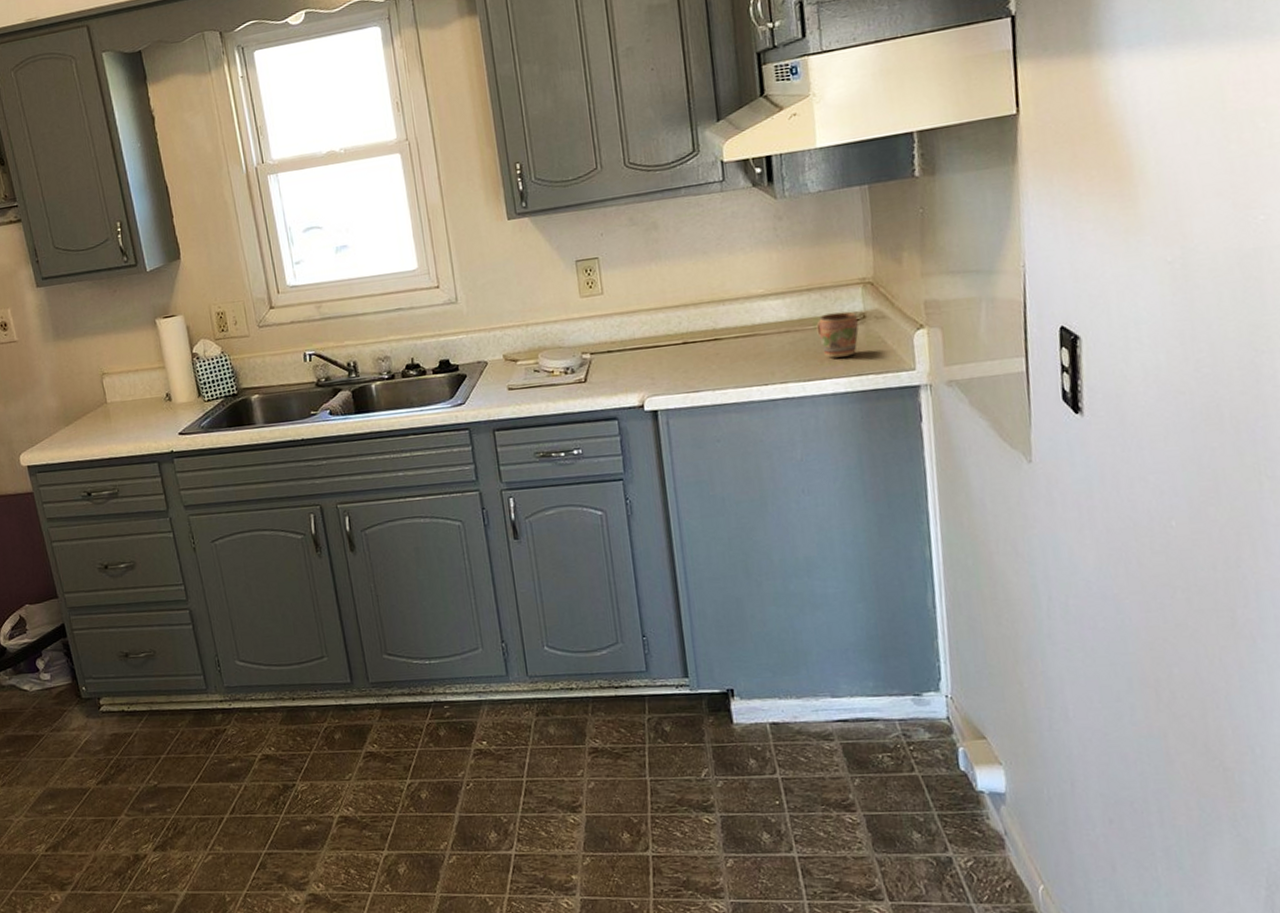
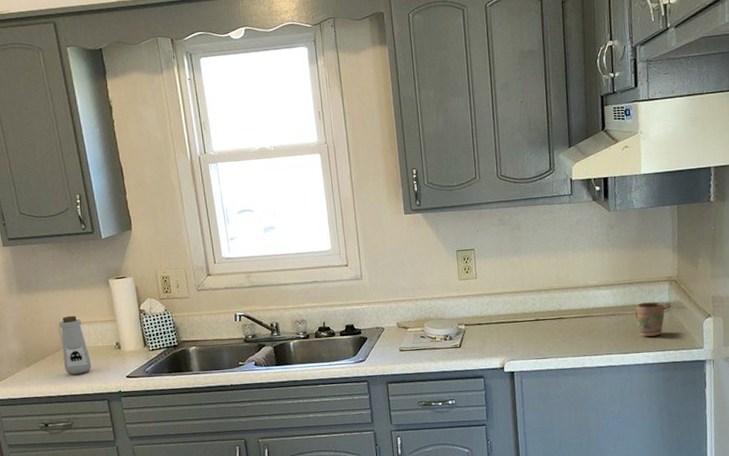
bottle: none [100,363,139,434] -> present [58,315,91,375]

